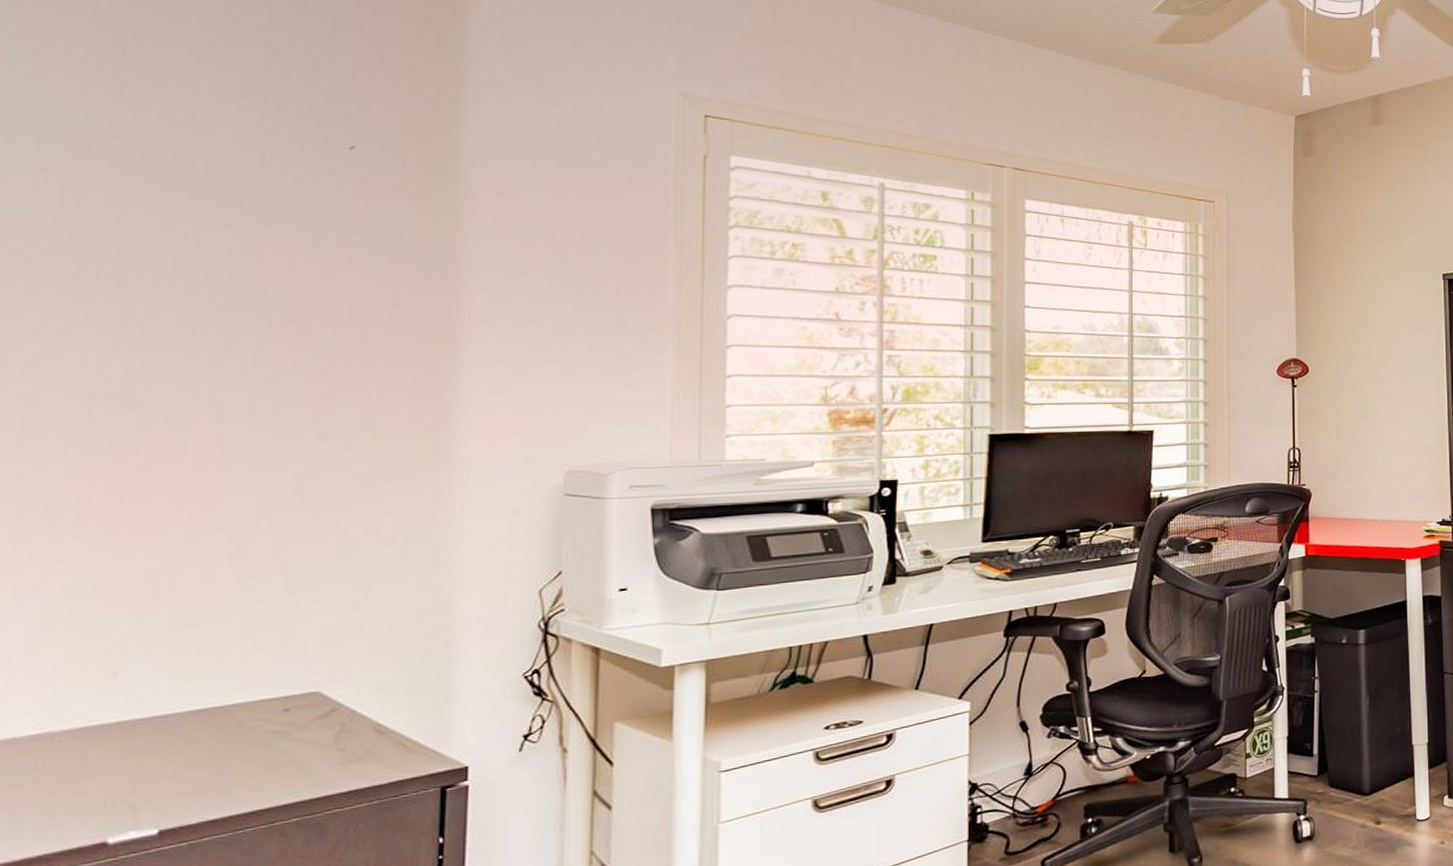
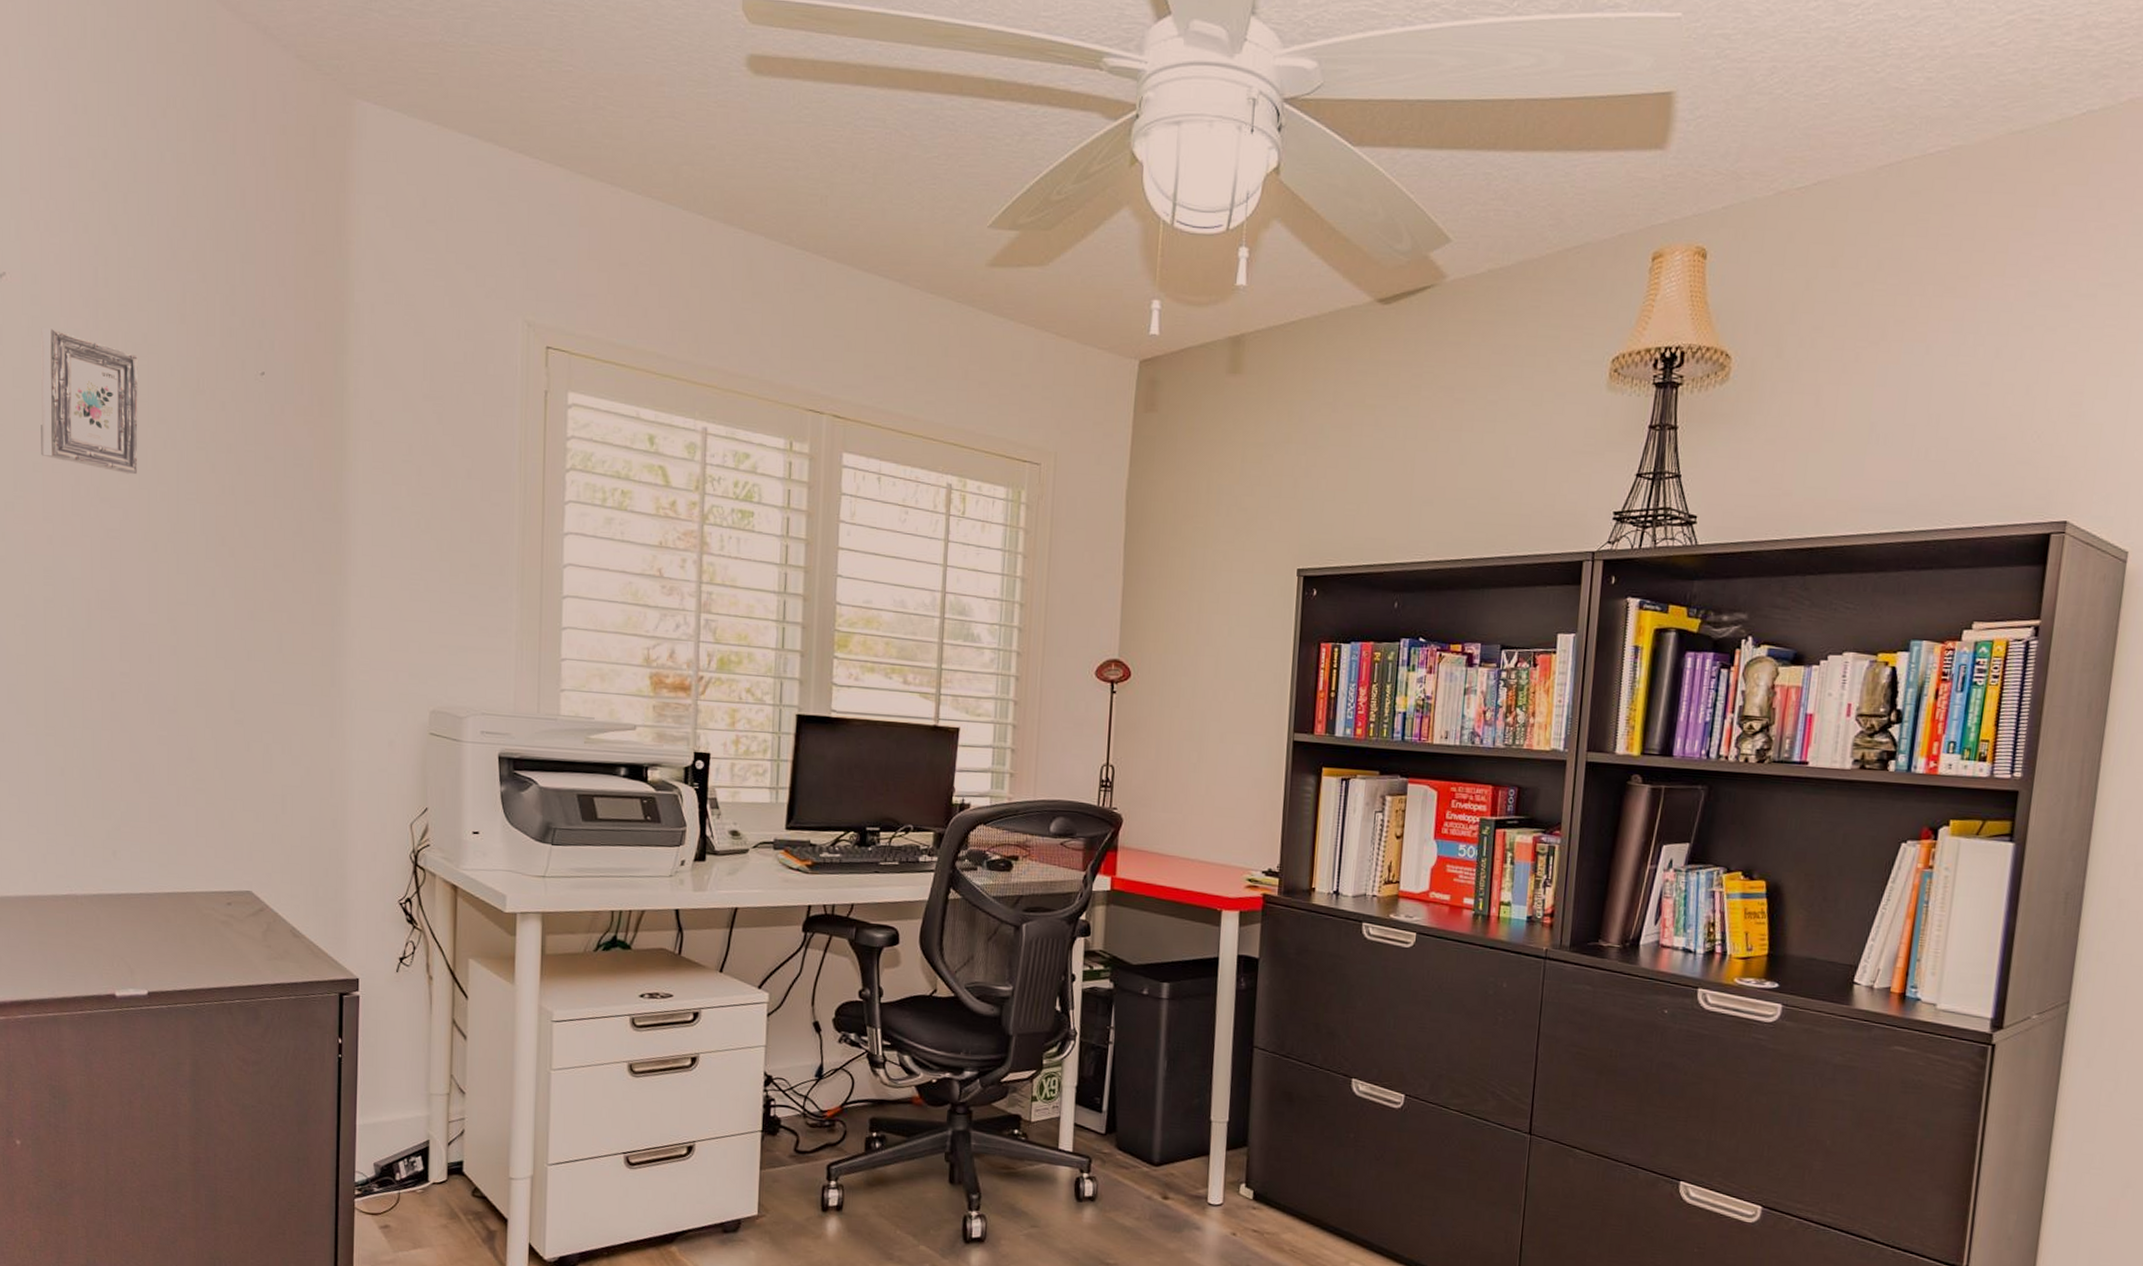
picture frame: none [28,108,179,256] -> present [41,328,138,475]

